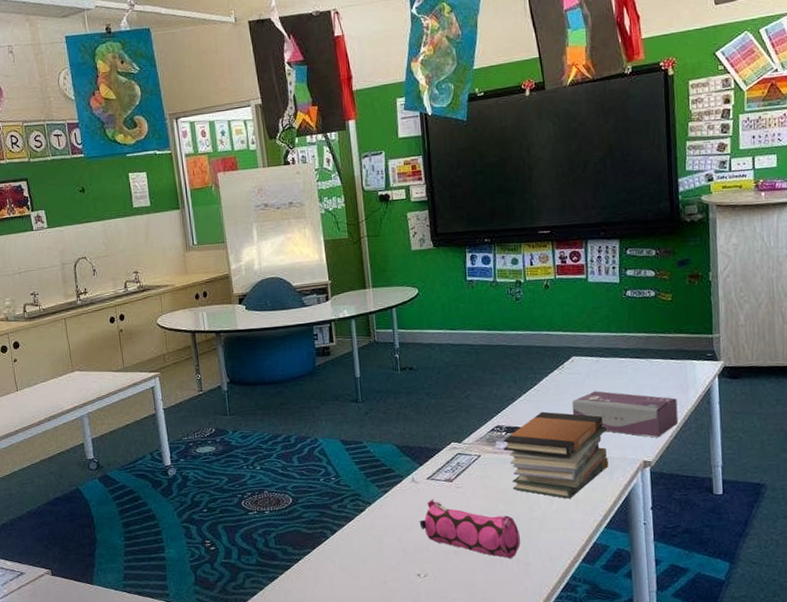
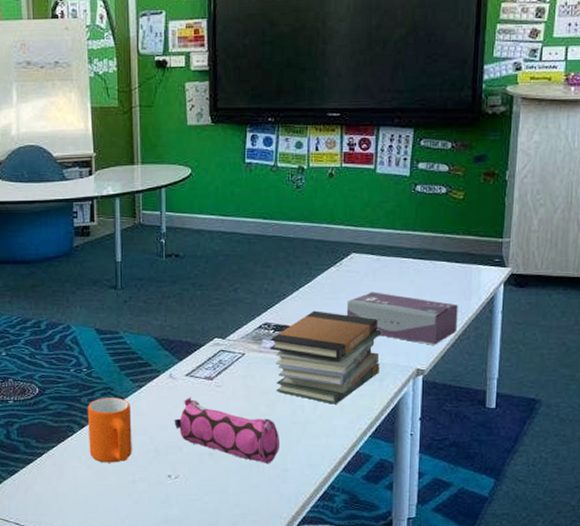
mug: none [337,503,382,566] -> present [87,398,132,463]

